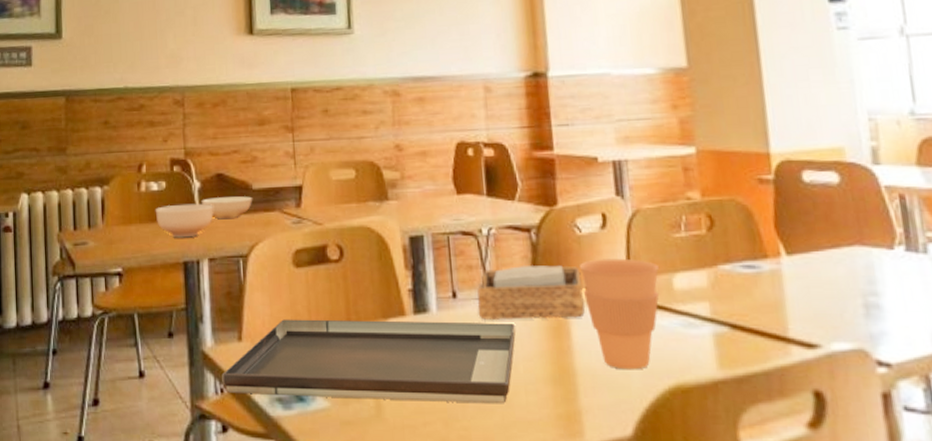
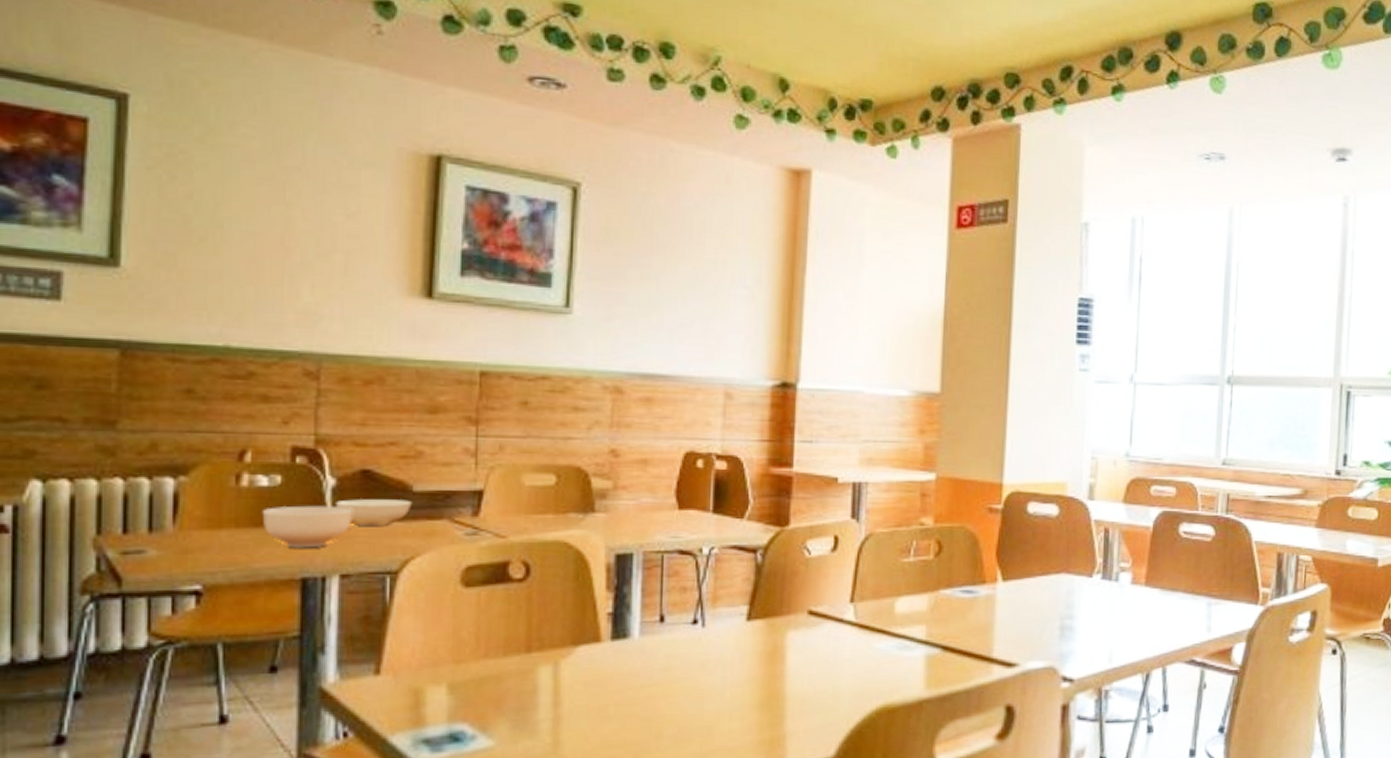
tray: present [222,319,517,404] -> none [346,647,728,738]
napkin holder: present [477,265,586,320] -> none [687,588,805,645]
cup: present [578,258,659,370] -> none [803,582,883,693]

